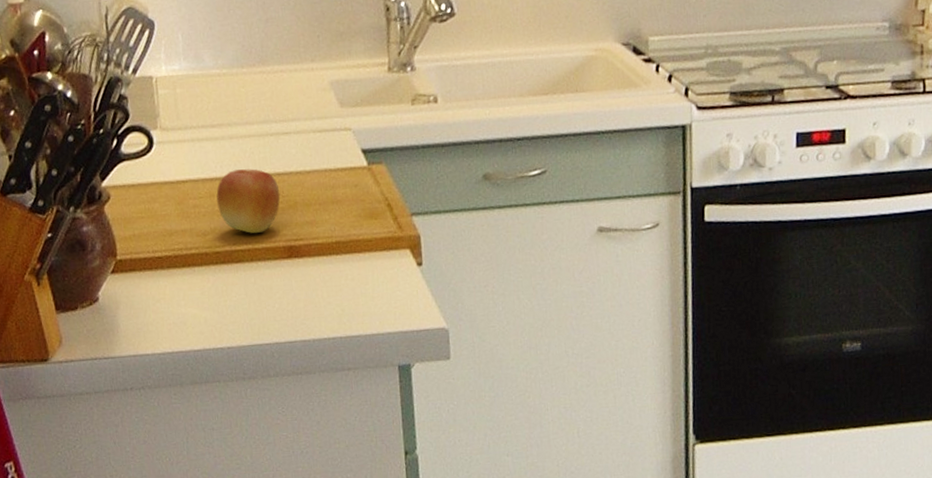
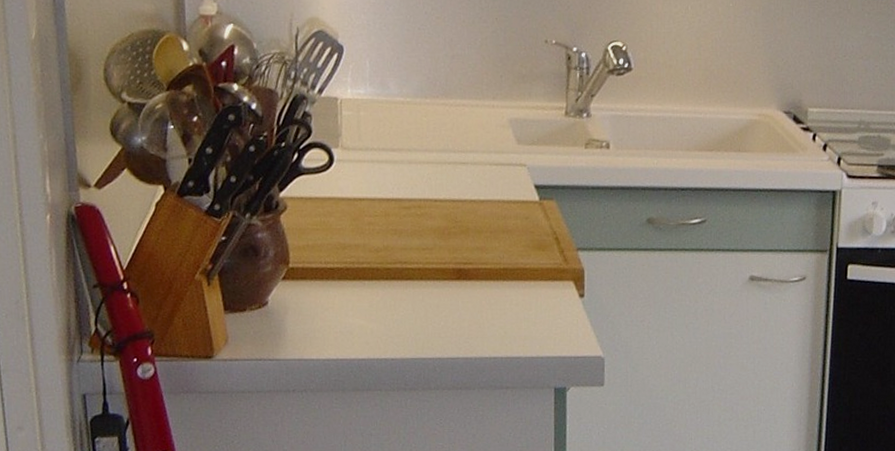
apple: present [216,169,281,233] -> none [391,193,454,254]

